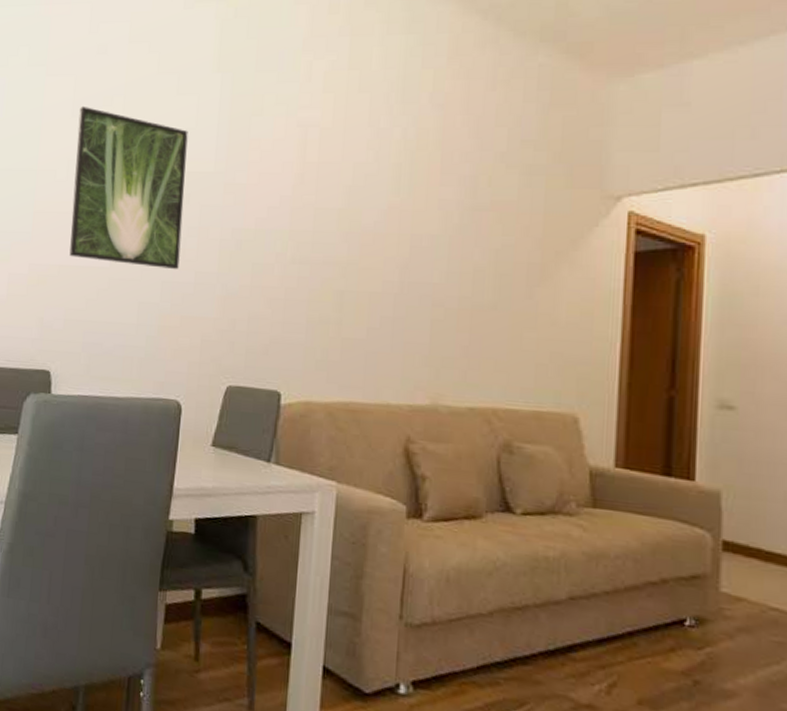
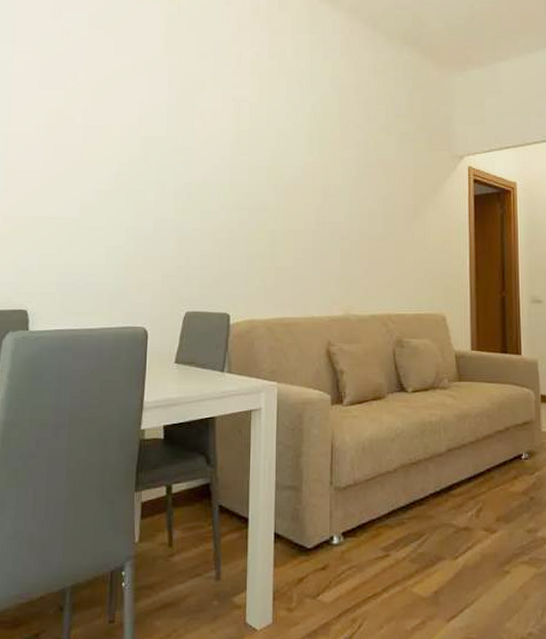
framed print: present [69,106,188,270] -> none [41,79,143,218]

